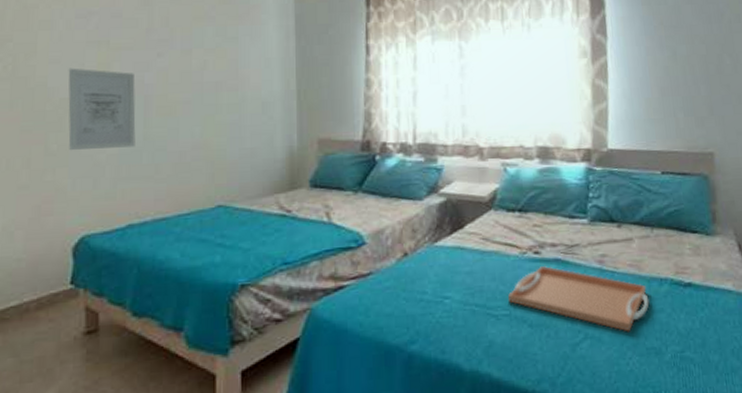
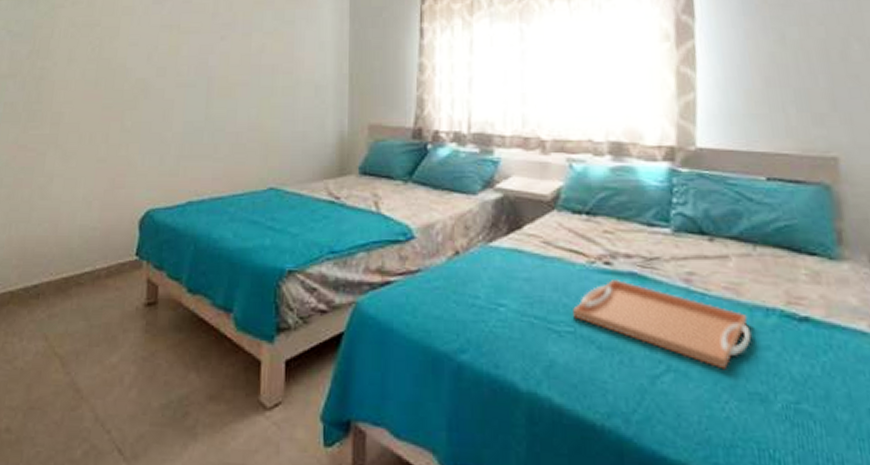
wall art: present [68,68,136,151] -> none [141,50,201,128]

